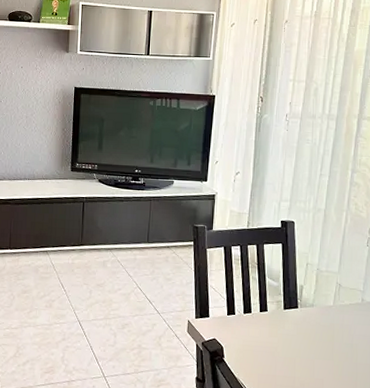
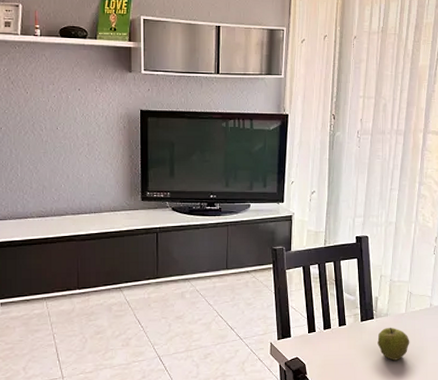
apple: none [301,318,338,355] -> present [377,327,410,361]

